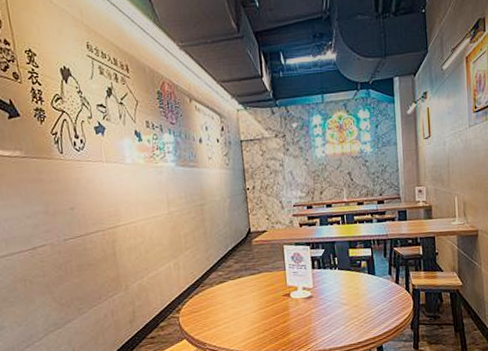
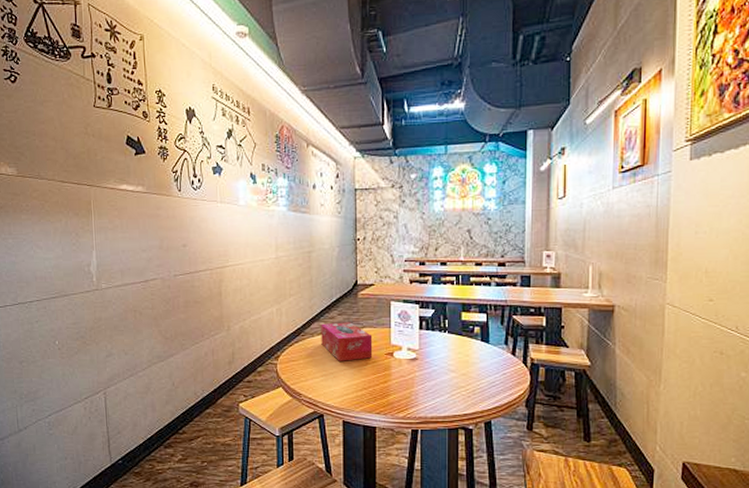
tissue box: none [219,269,271,308] -> present [321,322,373,361]

